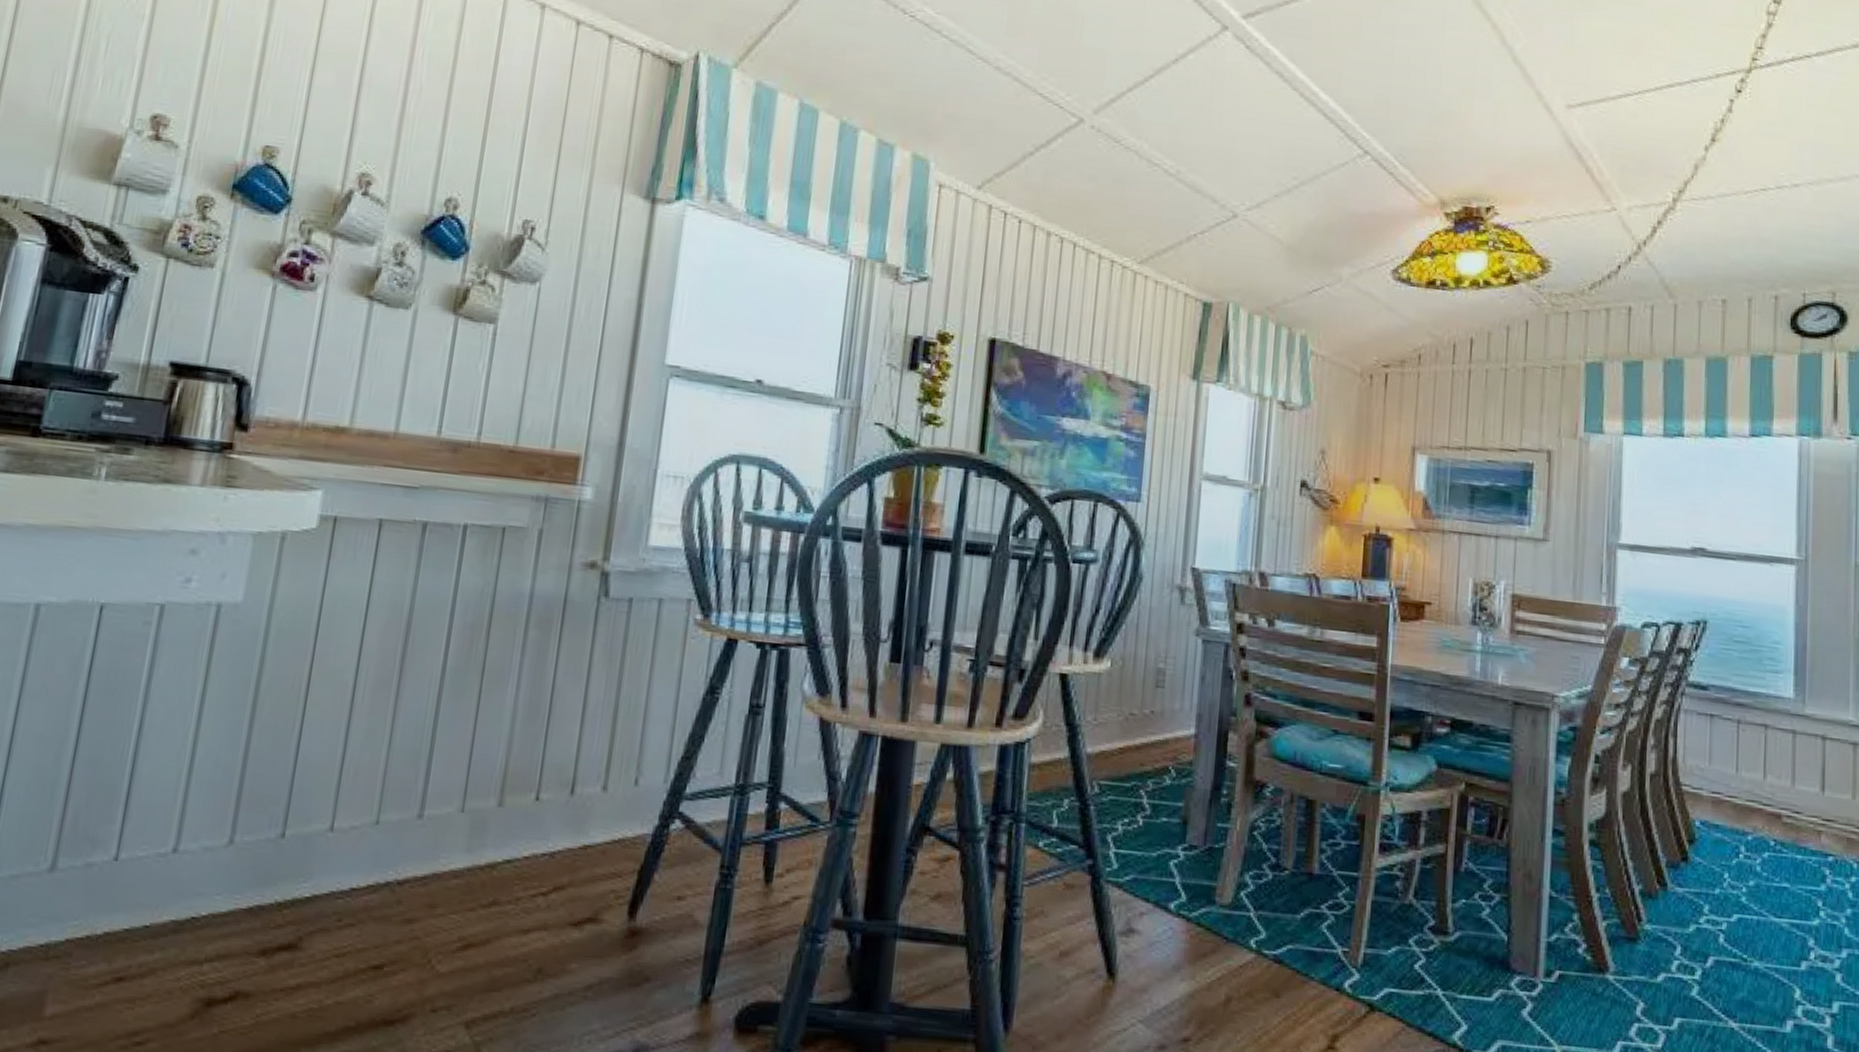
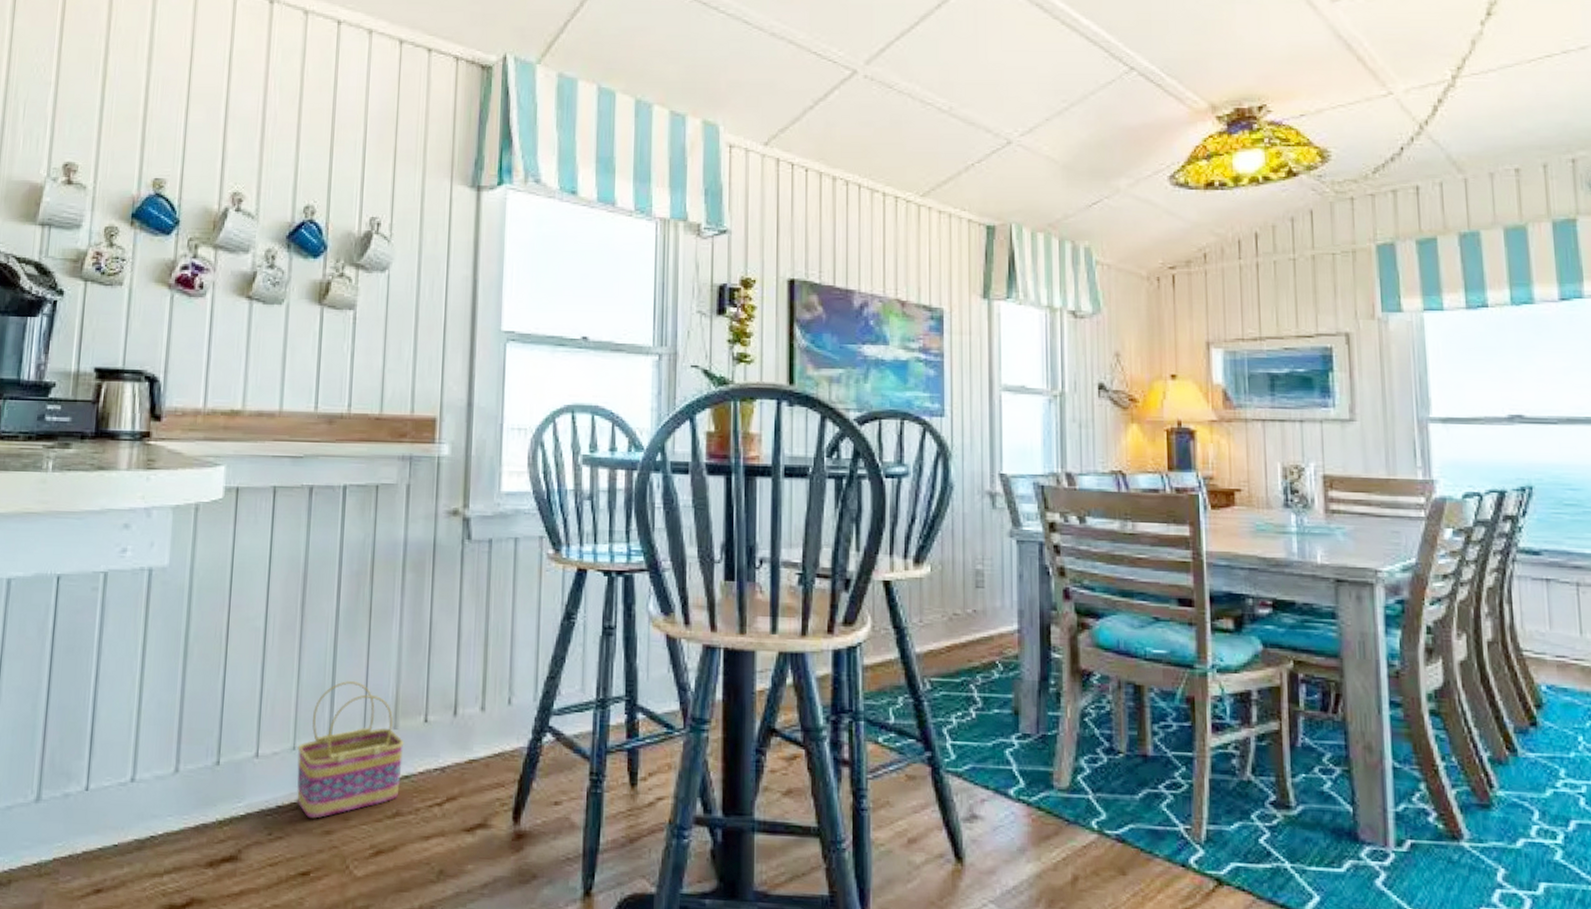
basket: none [375,748,510,905] -> present [296,681,404,819]

